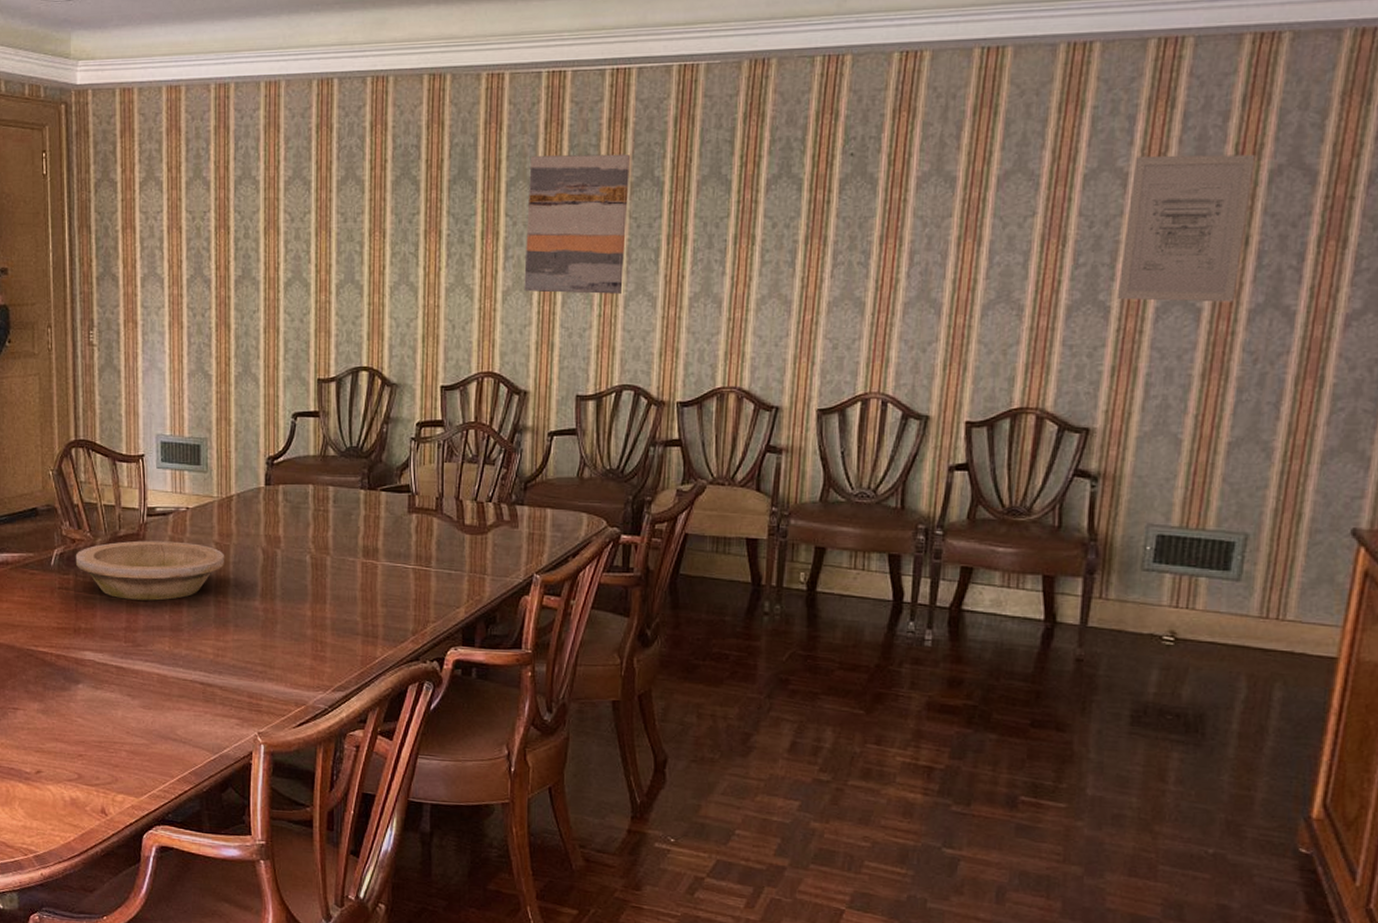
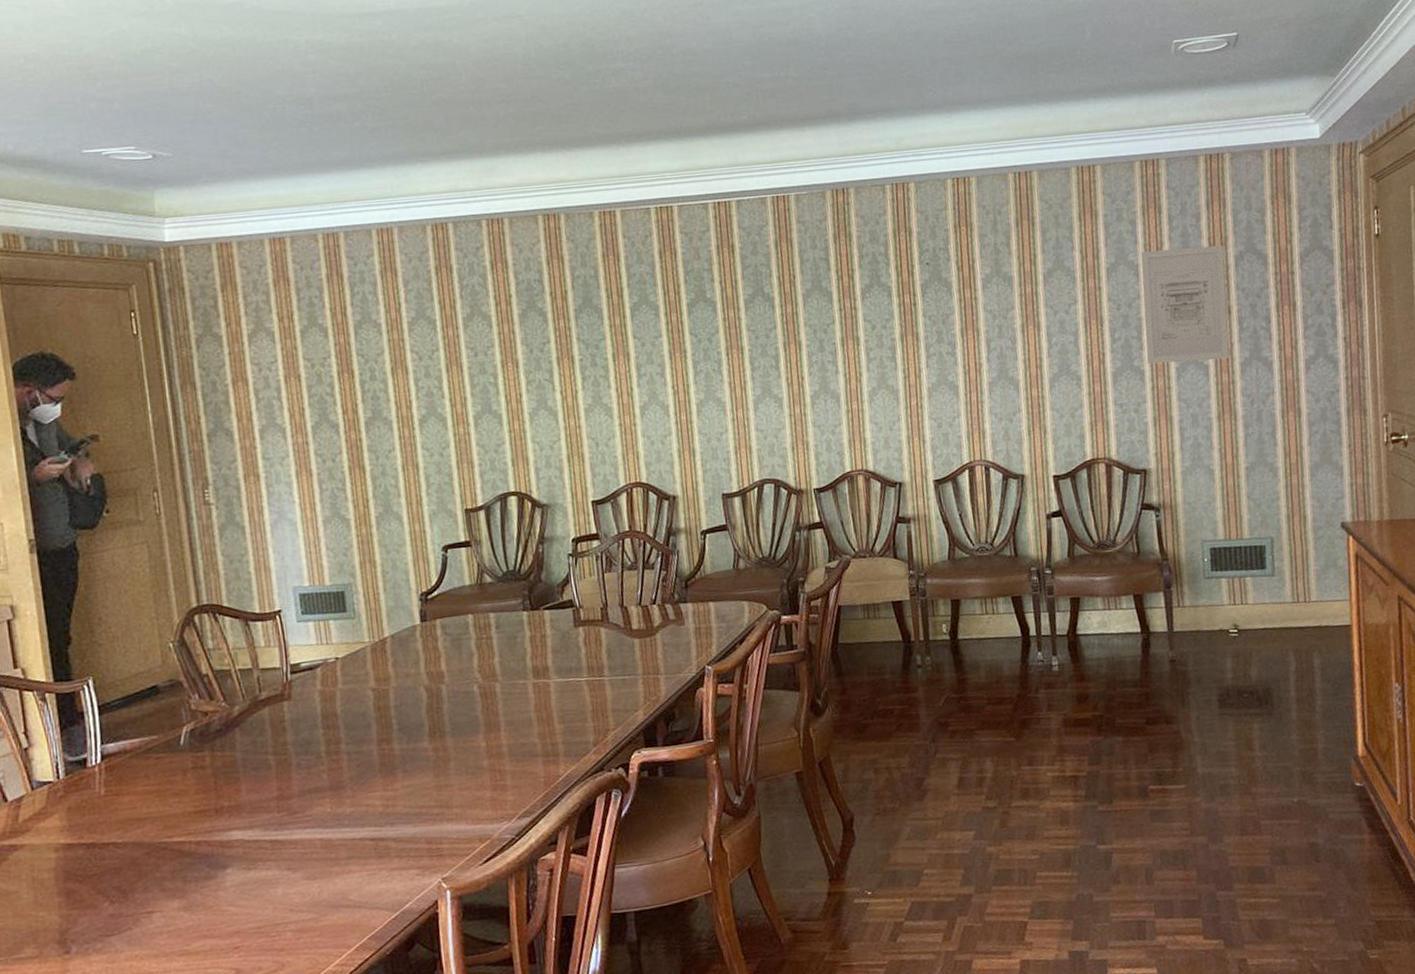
bowl: present [75,540,224,601] -> none [209,693,385,767]
wall art: present [524,153,631,294] -> none [650,275,751,405]

